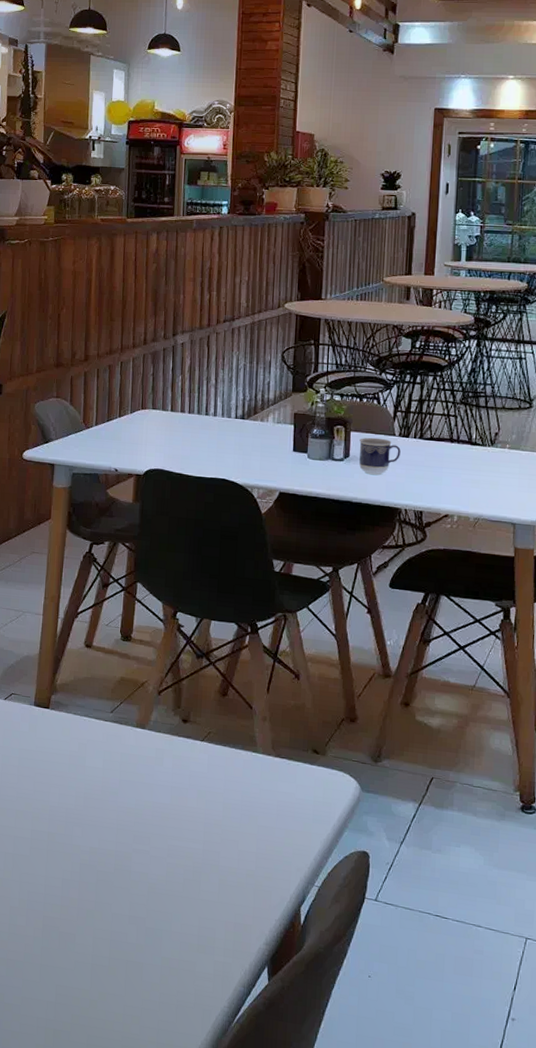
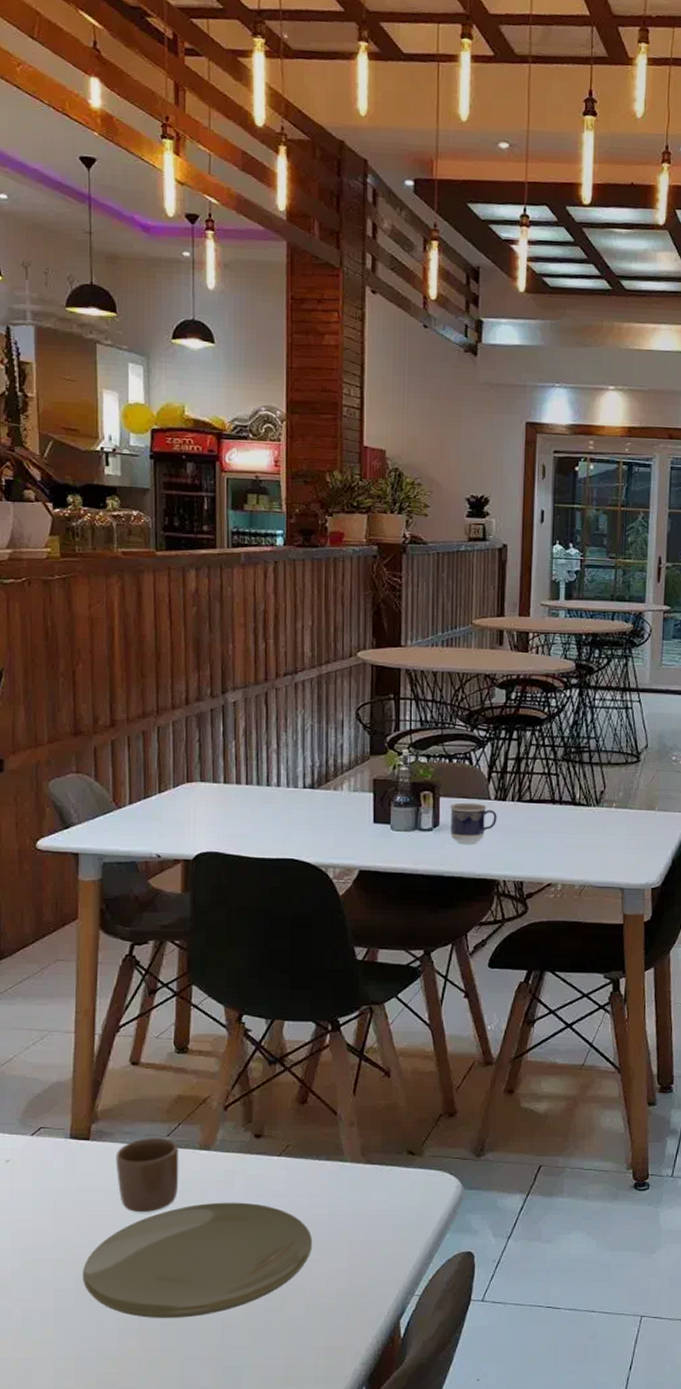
plate: none [36,776,227,878] -> present [82,1202,313,1318]
cup: none [68,712,120,778] -> present [115,1138,179,1213]

